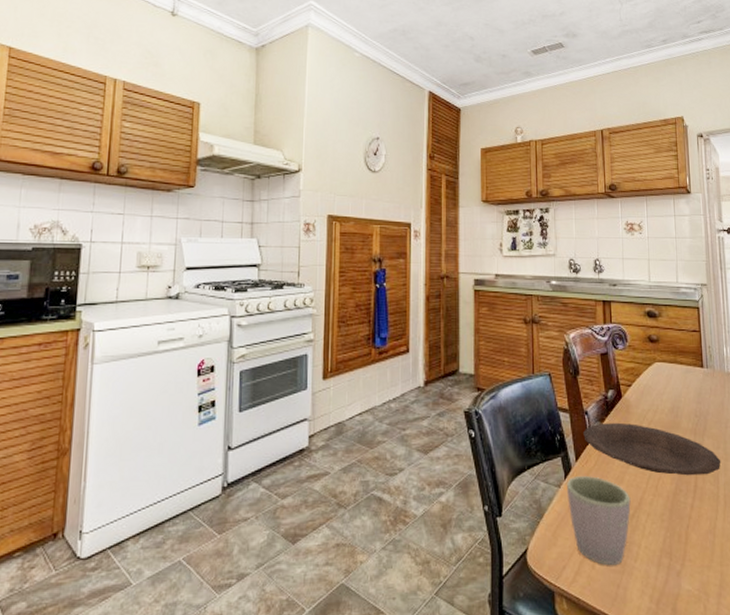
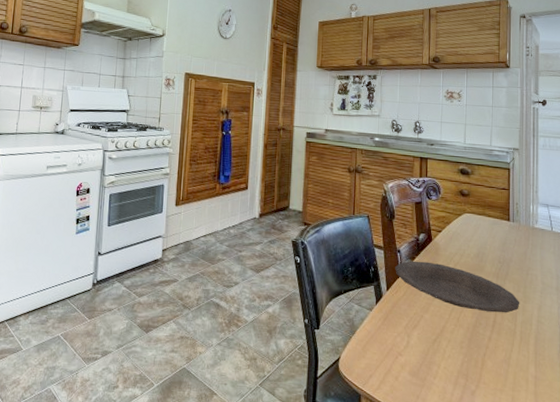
mug: present [566,475,631,566] -> none [377,302,434,380]

